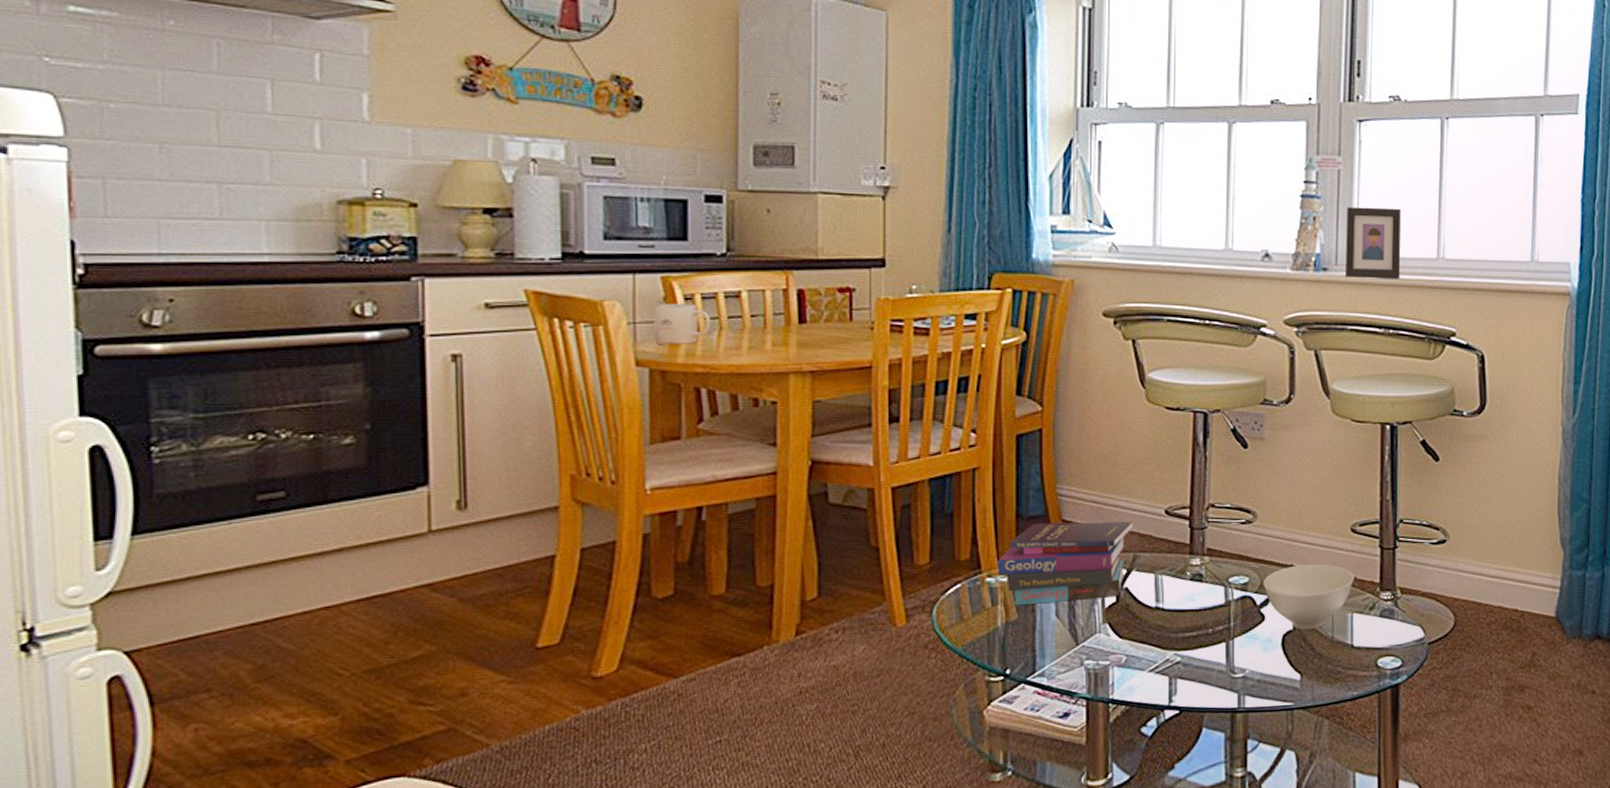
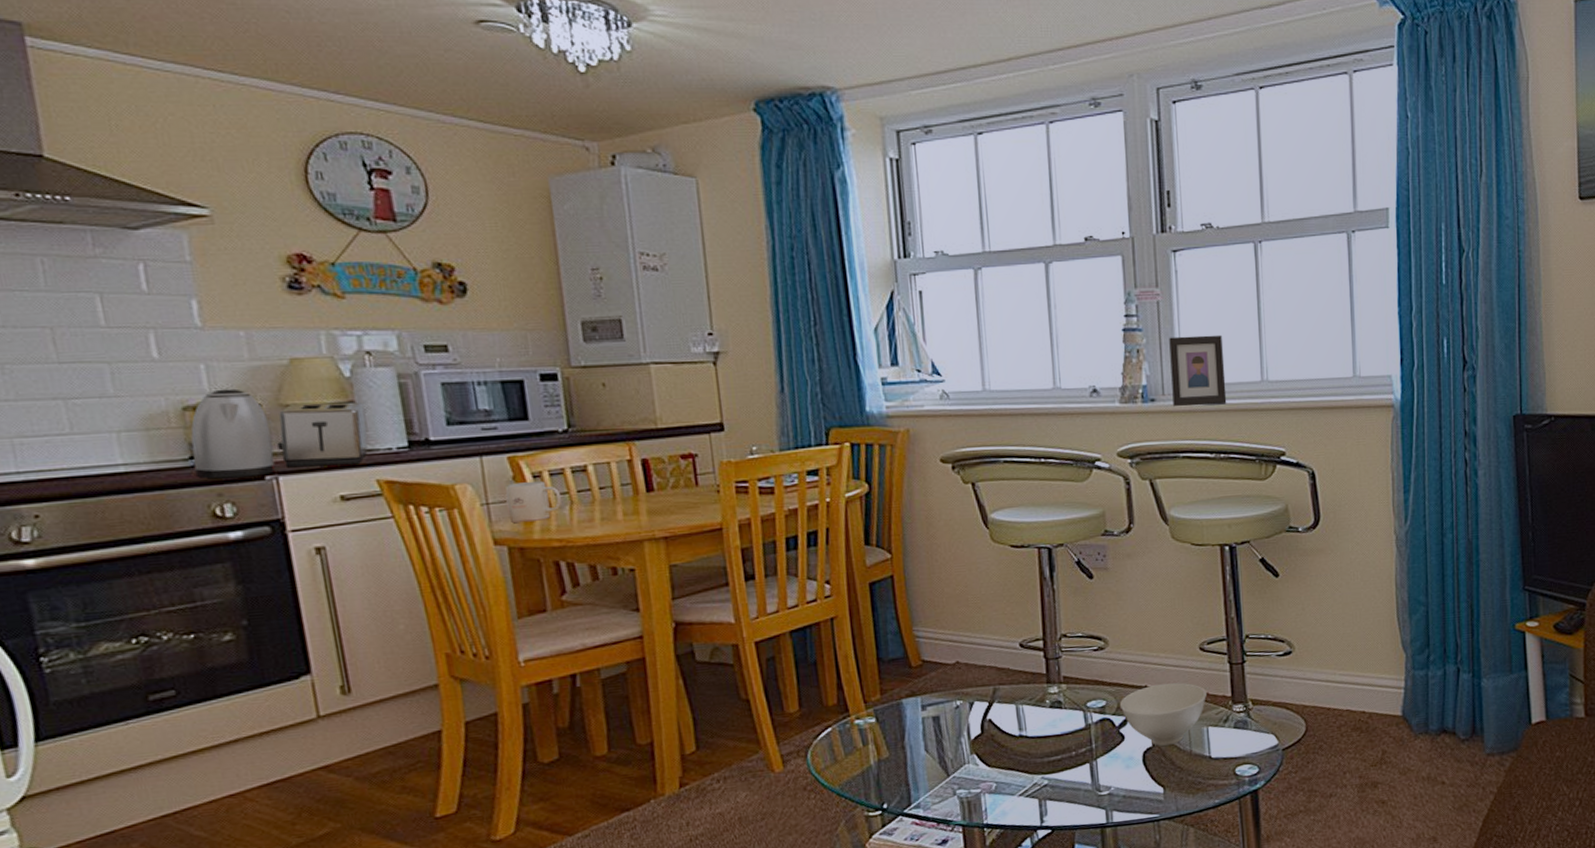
kettle: none [339,185,424,277] -> present [190,388,275,479]
toaster: none [428,205,522,272] -> present [277,401,369,468]
books: present [997,521,1133,606] -> none [864,656,990,744]

